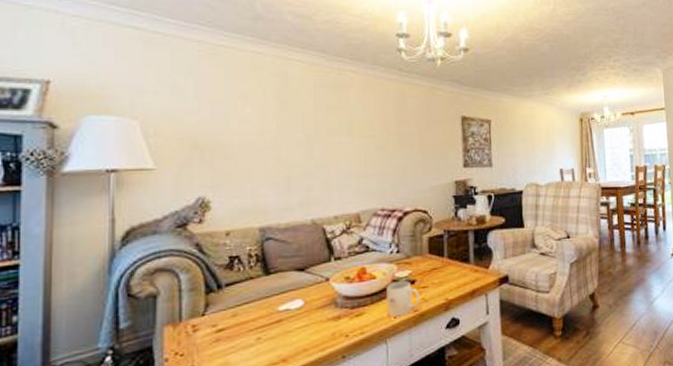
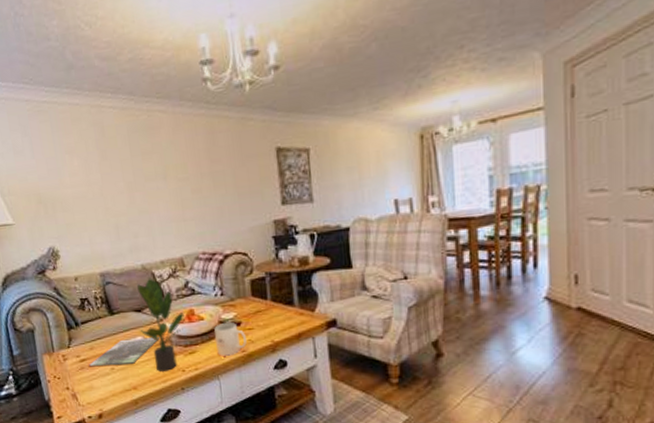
magazine: none [228,299,322,338] -> present [89,337,159,367]
potted plant: none [300,234,356,339] -> present [136,278,185,373]

